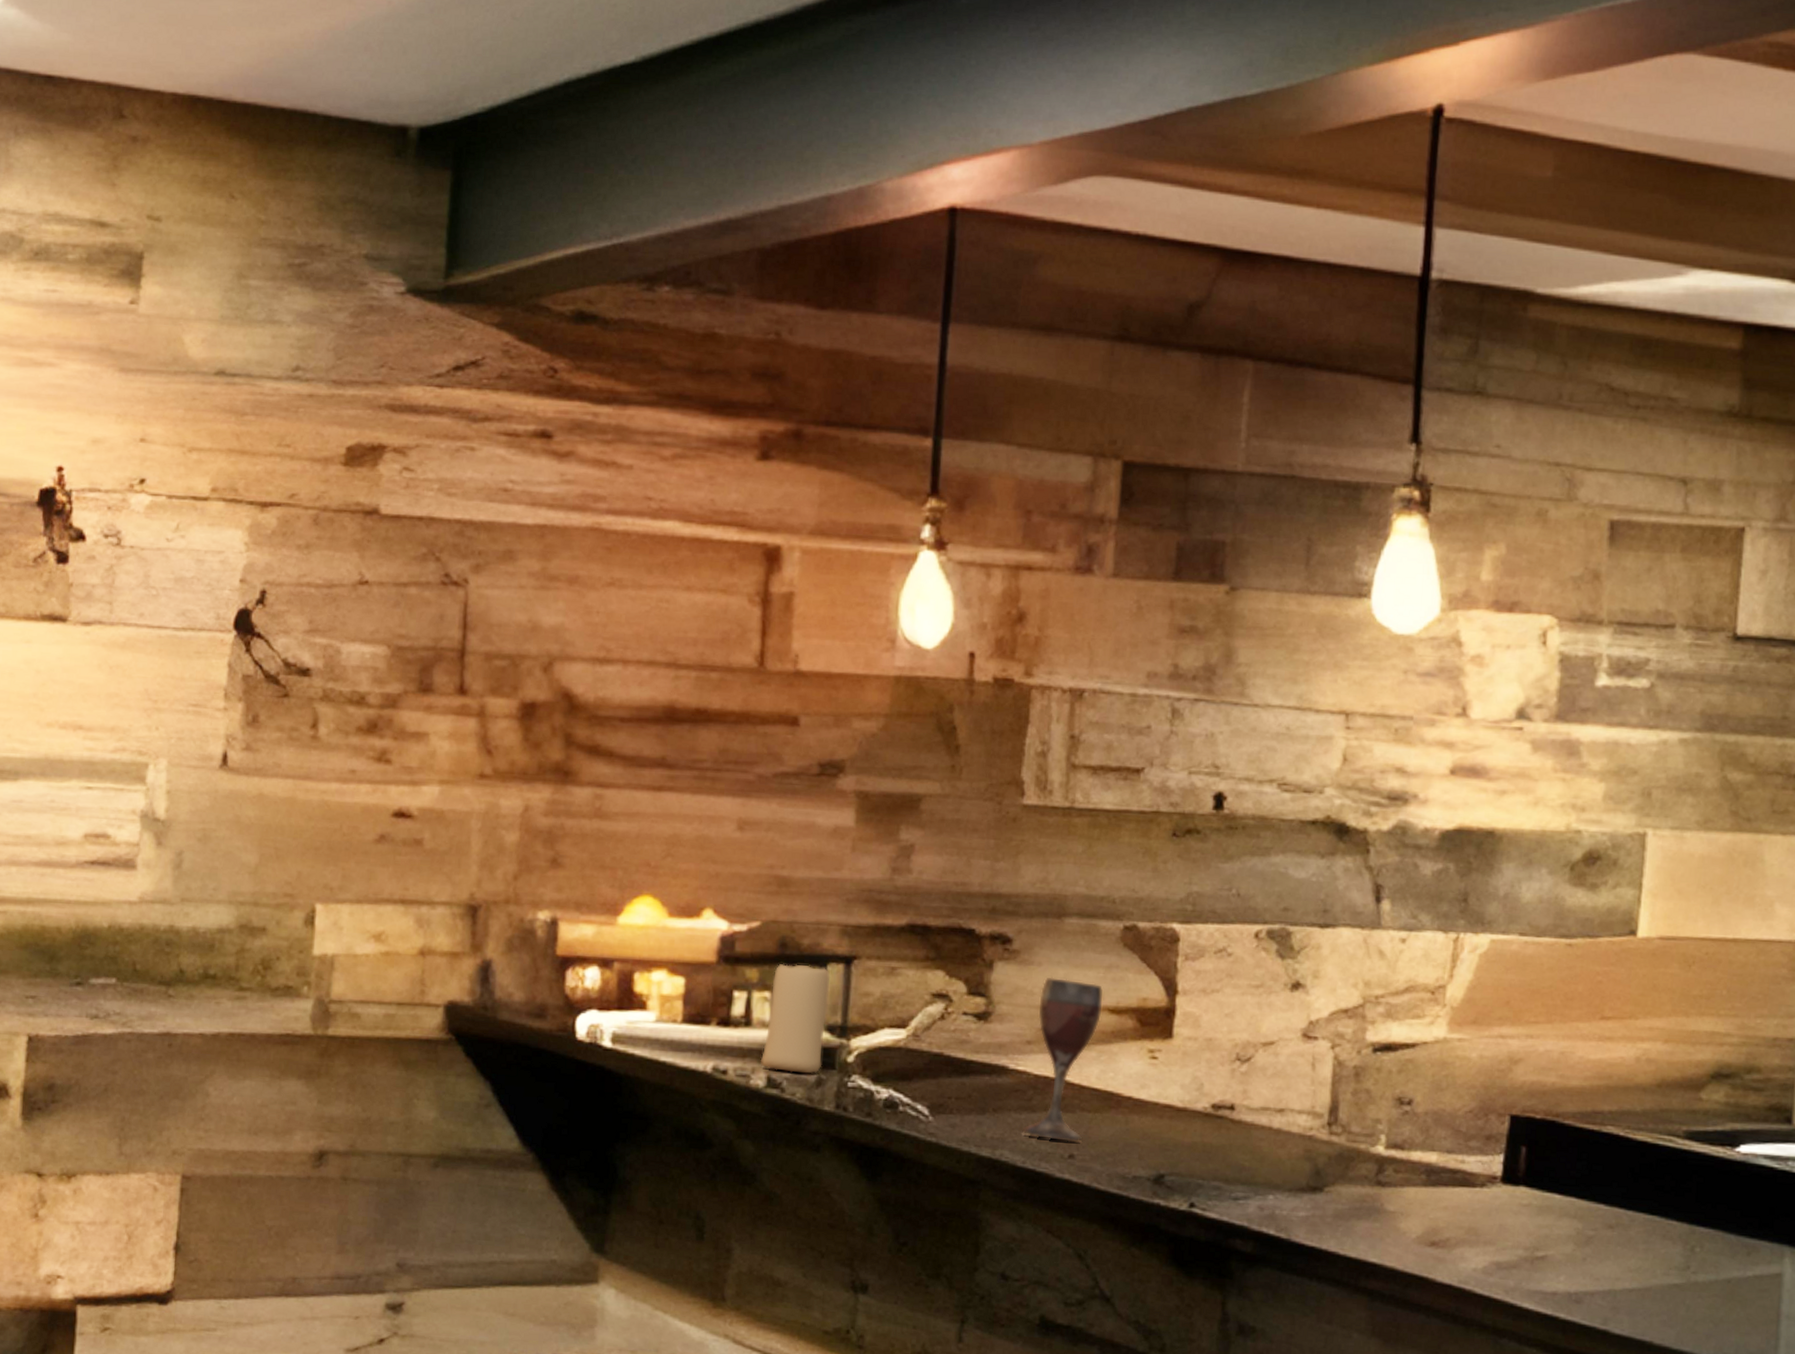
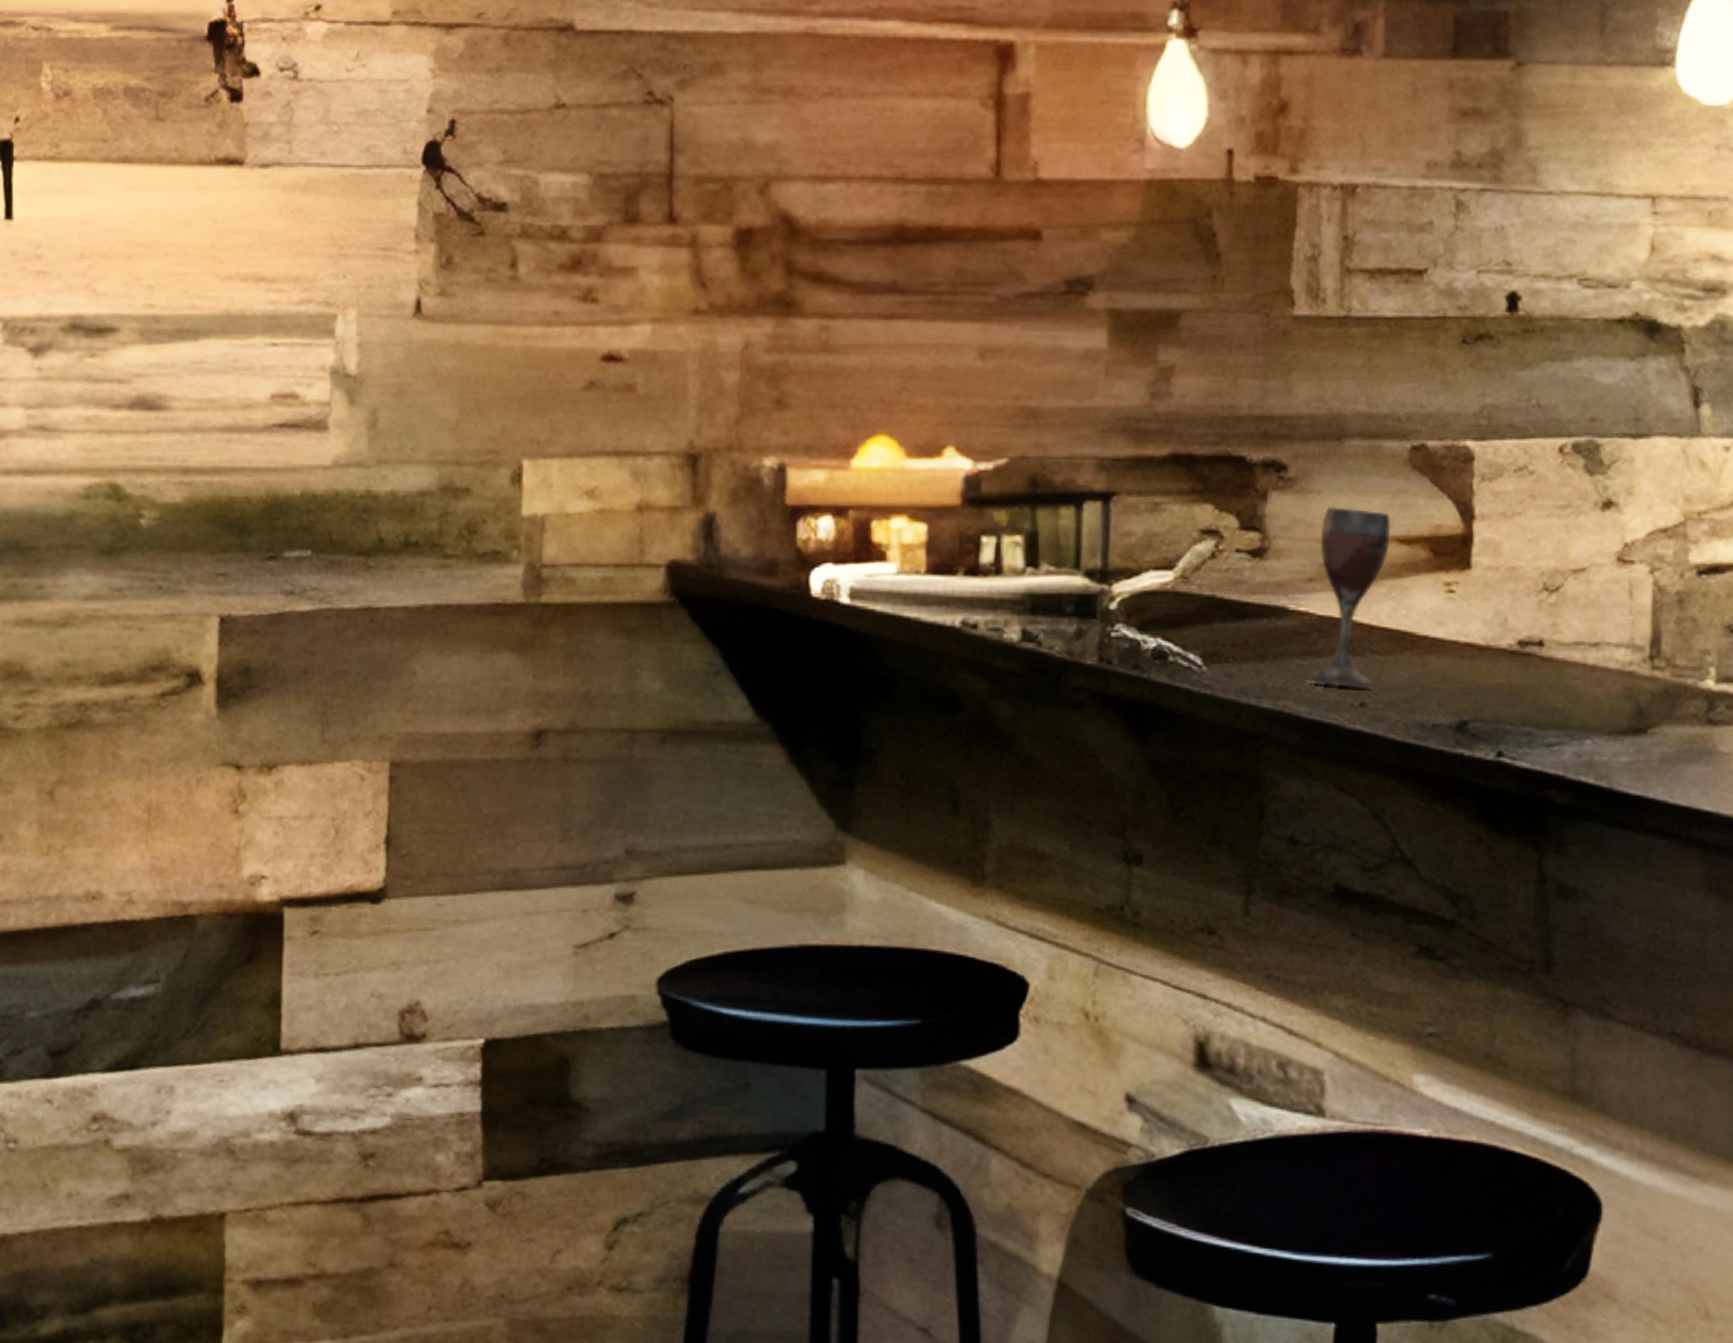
candle: present [761,964,831,1073] -> none [1014,504,1087,624]

